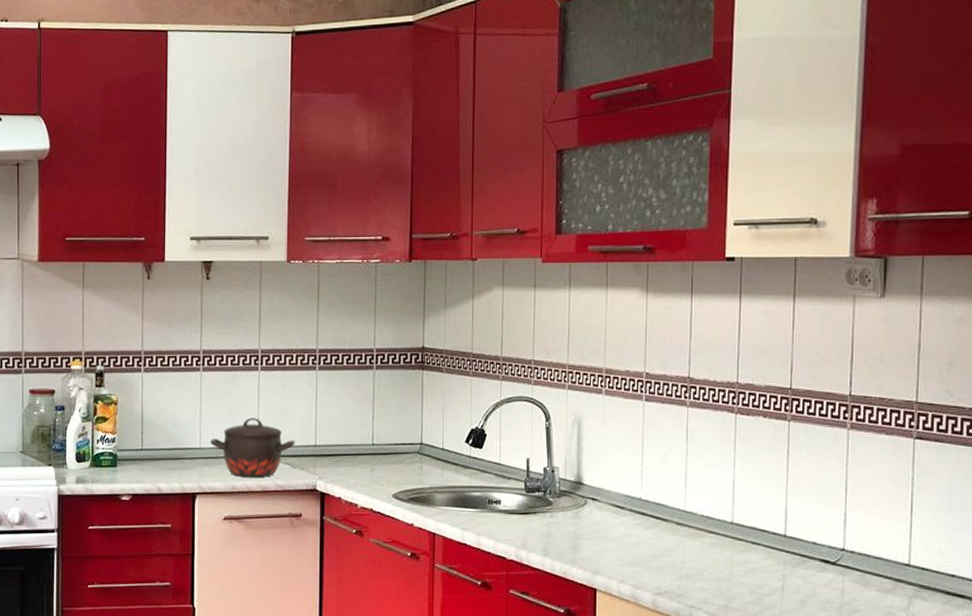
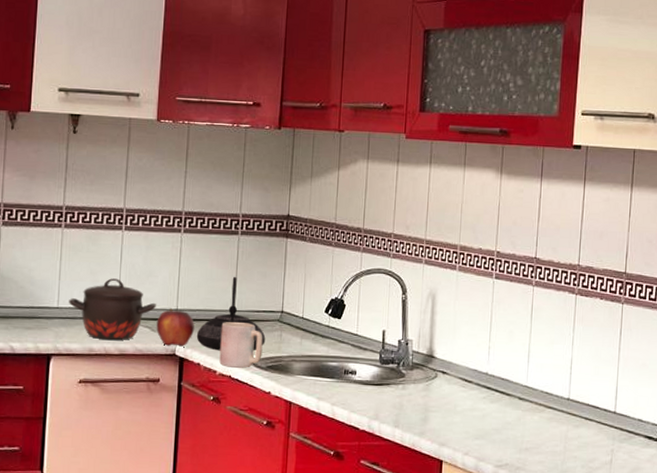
fruit: none [296,444,334,483] -> present [156,308,194,347]
teapot: none [336,410,406,485] -> present [196,276,266,351]
mug: none [360,456,403,502] -> present [219,322,263,369]

